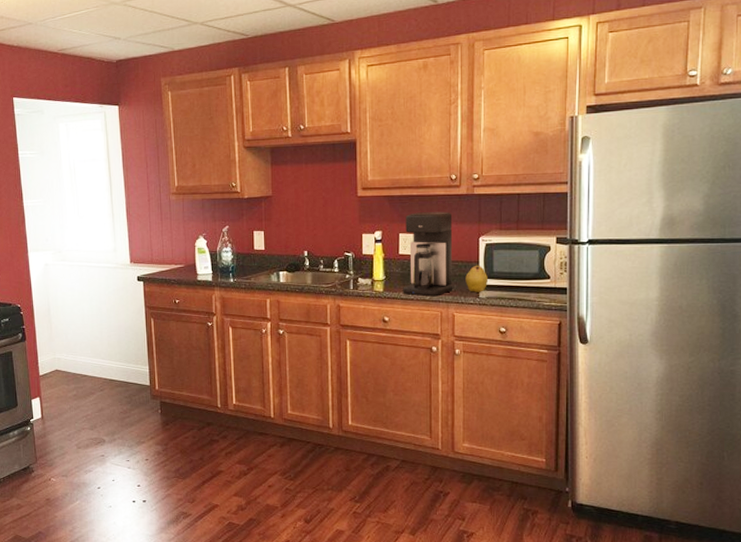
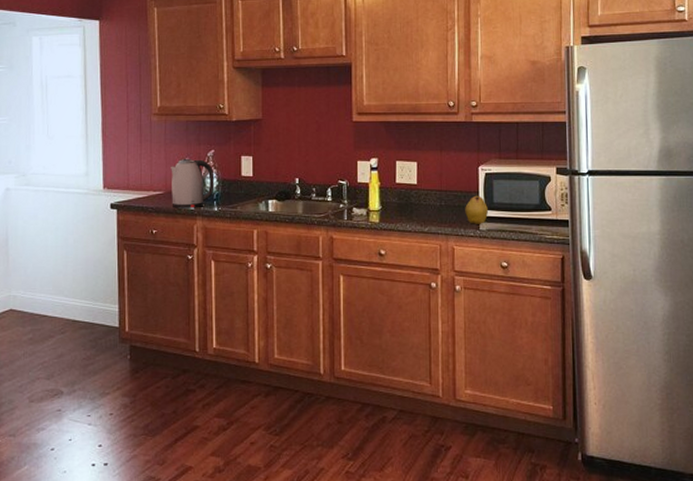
kettle: none [189,234,230,281] -> present [171,158,215,210]
coffee maker: present [403,211,453,297] -> none [400,139,453,229]

